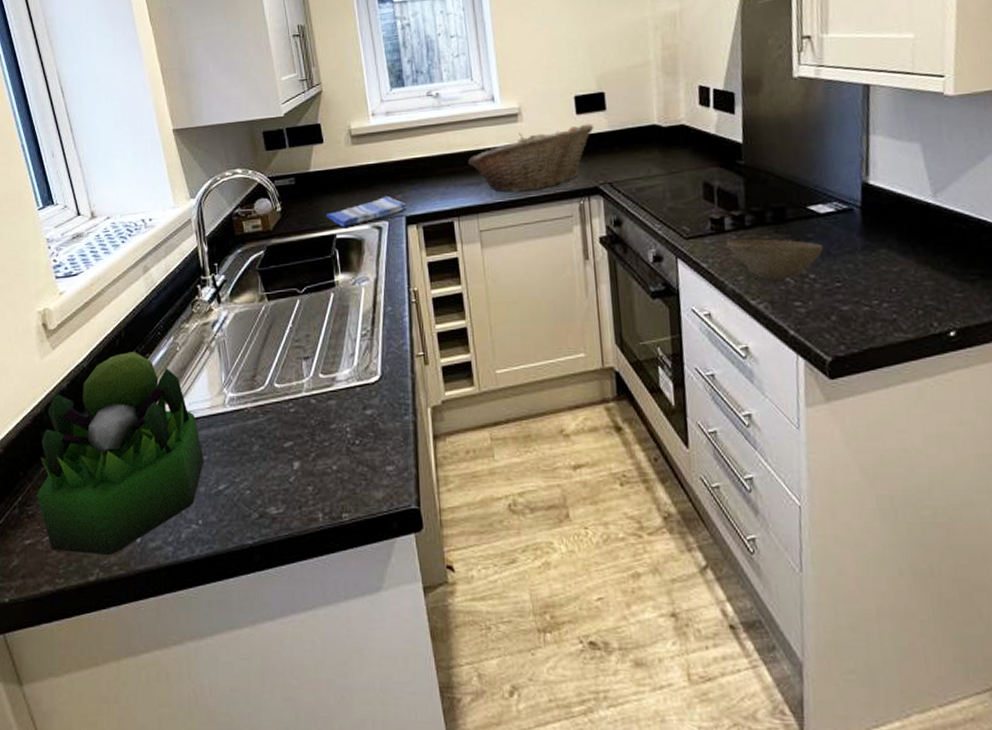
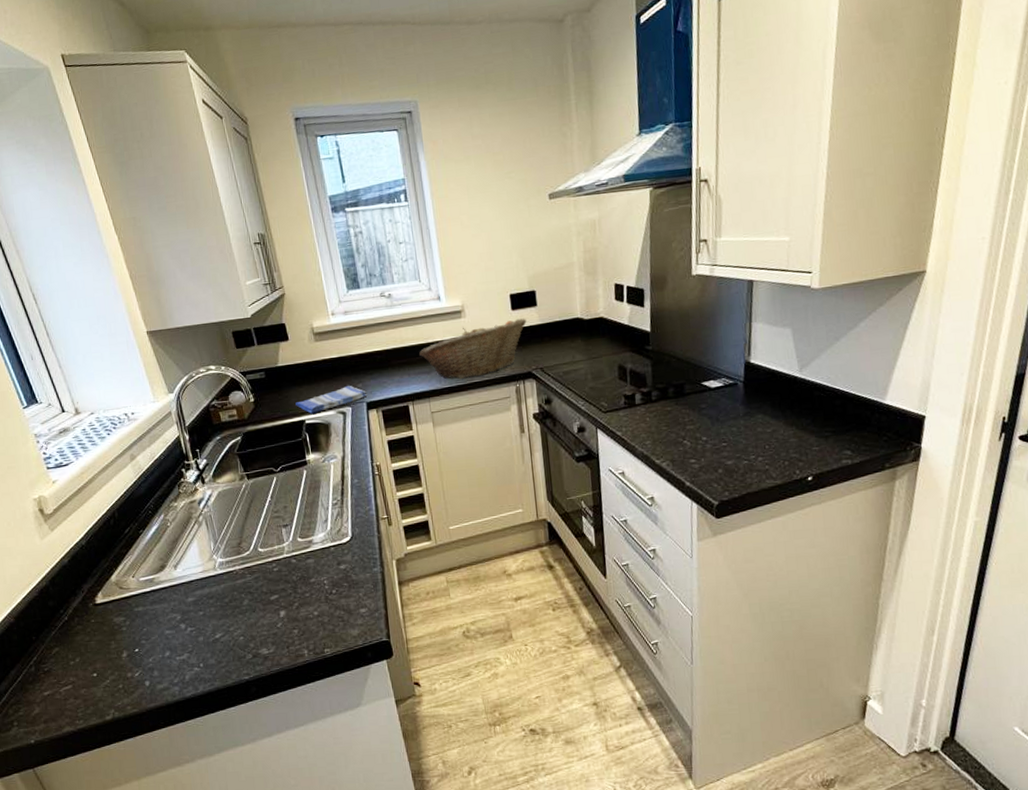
plant: present [37,351,204,556] -> none [50,529,201,699]
bowl: present [726,238,823,281] -> none [637,410,714,444]

